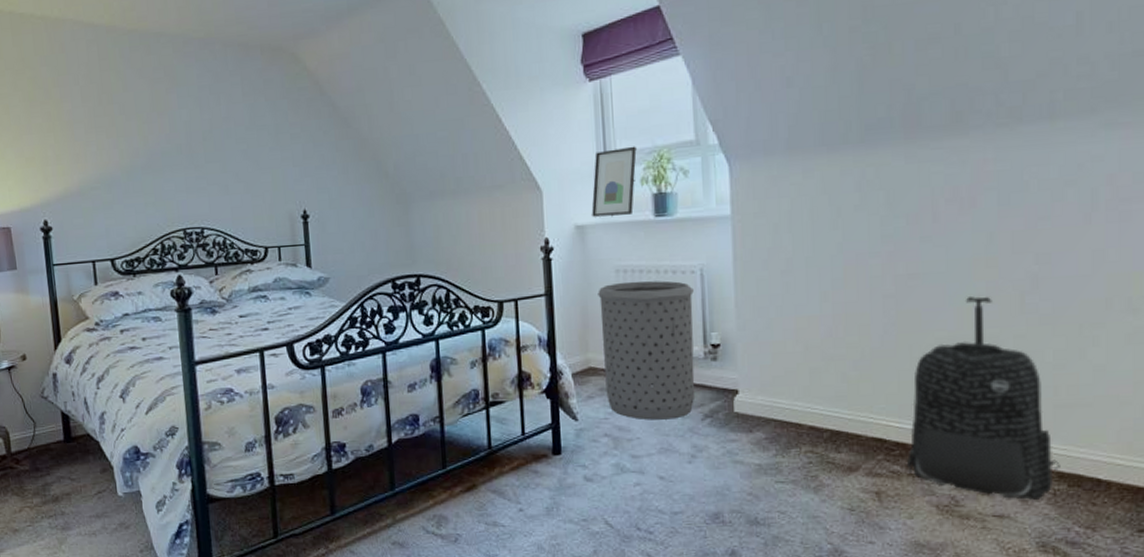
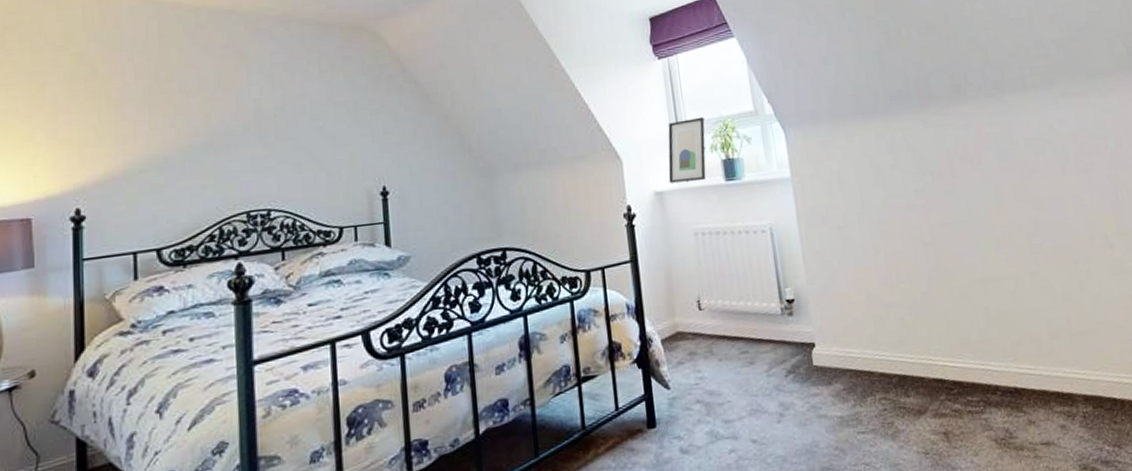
laundry basket: present [598,280,695,420] -> none [680,241,777,382]
suitcase: present [906,295,1060,500] -> none [958,239,1084,426]

